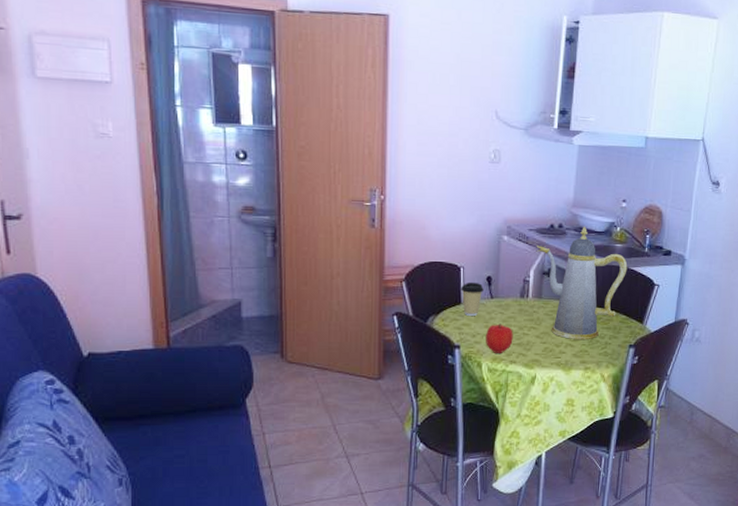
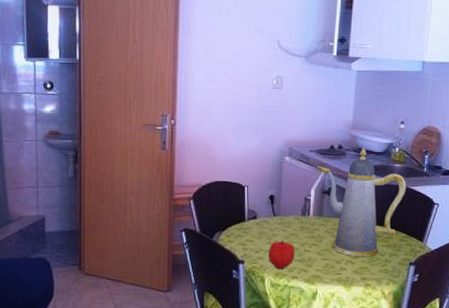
coffee cup: present [461,282,484,316] -> none [245,200,267,232]

